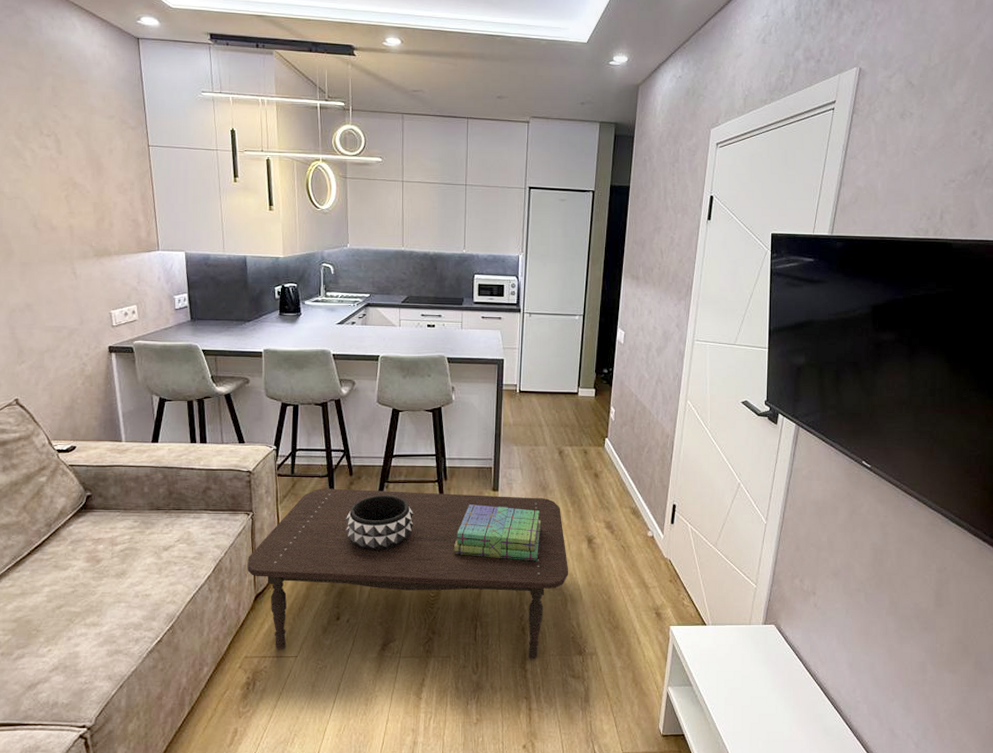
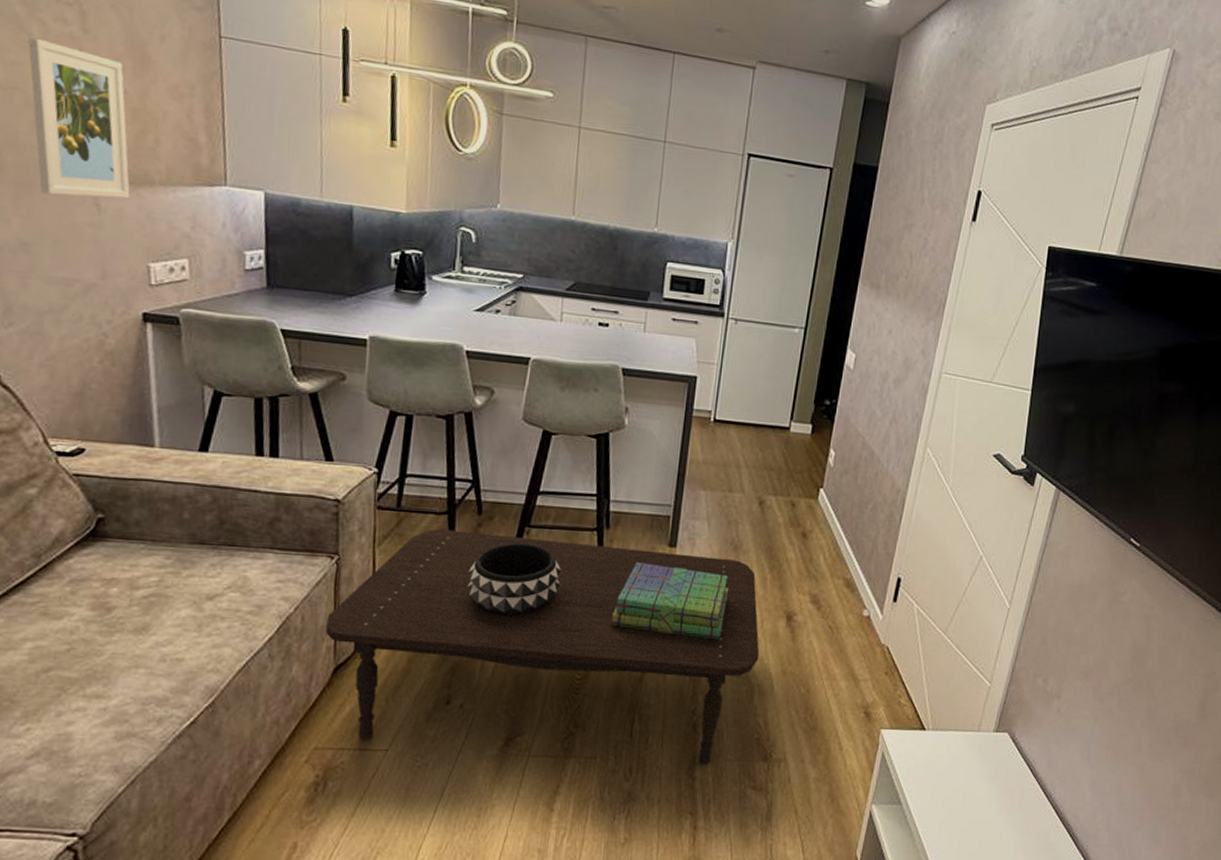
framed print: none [24,161,95,269] -> present [28,37,130,199]

